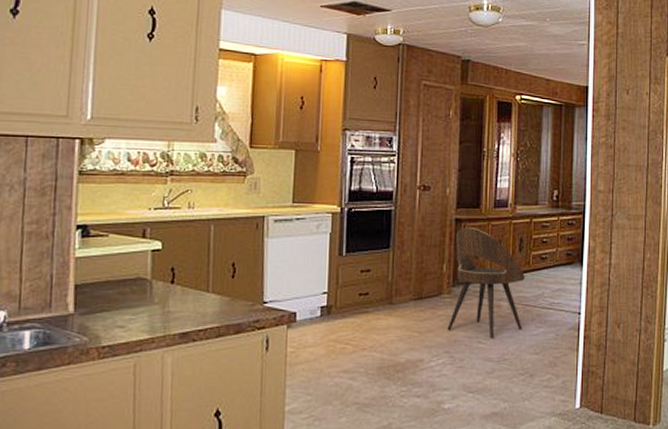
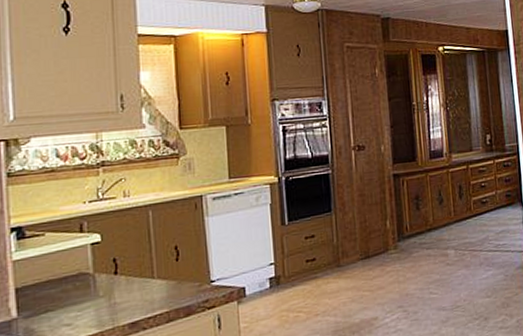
dining chair: present [447,226,525,339] -> none [395,180,472,288]

